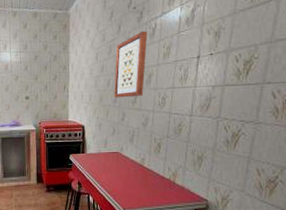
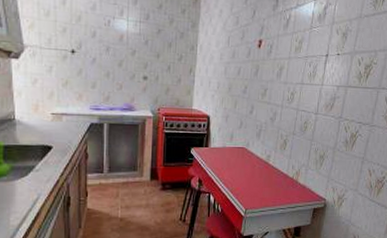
wall art: present [114,31,148,98] -> none [244,20,282,89]

